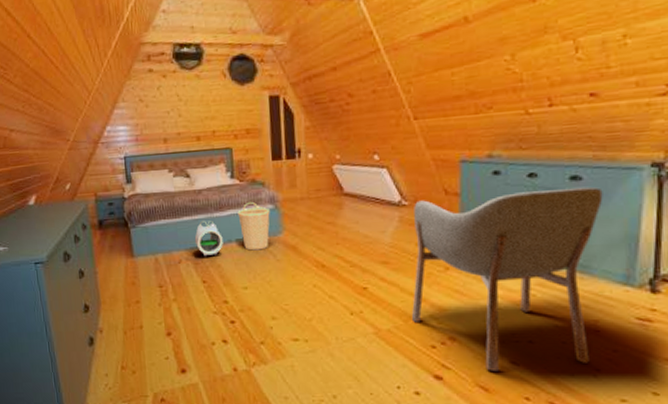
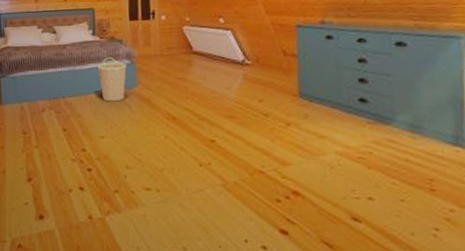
air purifier: present [194,221,223,257] -> none [57,73,84,107]
armchair: present [411,186,603,371] -> none [256,52,428,228]

